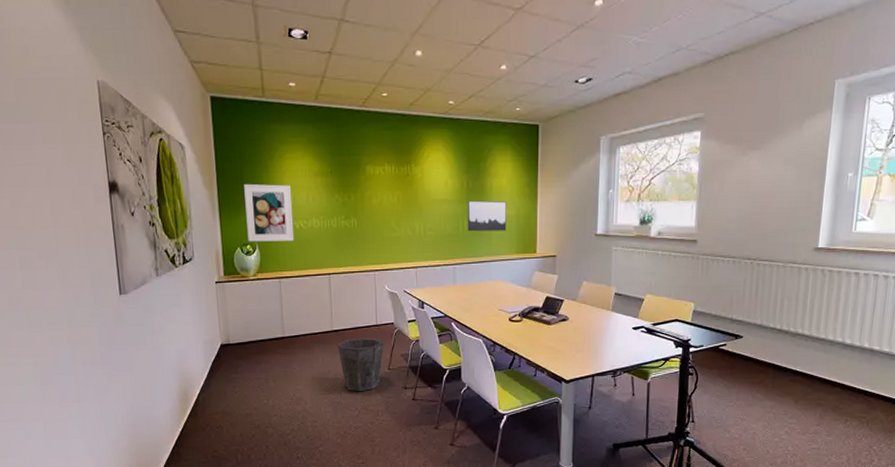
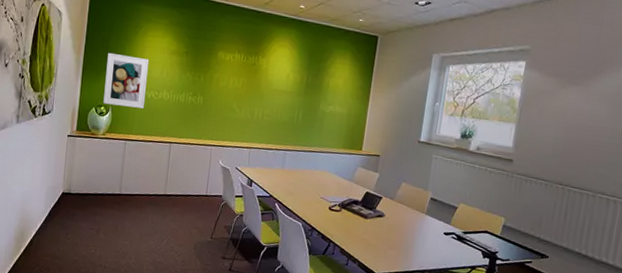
waste bin: present [337,337,384,392] -> none [167,204,211,256]
wall art: present [467,200,507,232] -> none [301,94,340,127]

